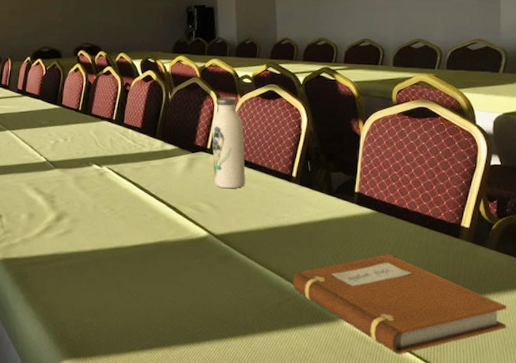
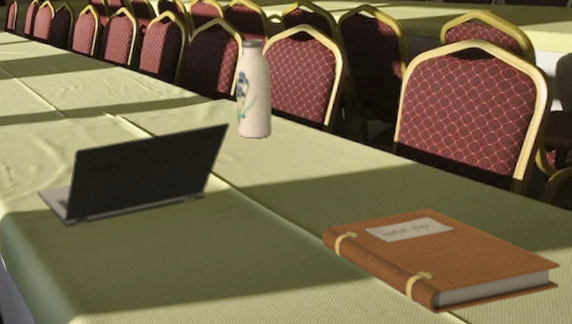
laptop: none [28,173,208,273] -> present [37,122,231,227]

